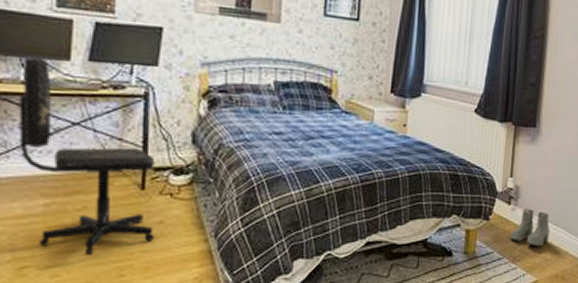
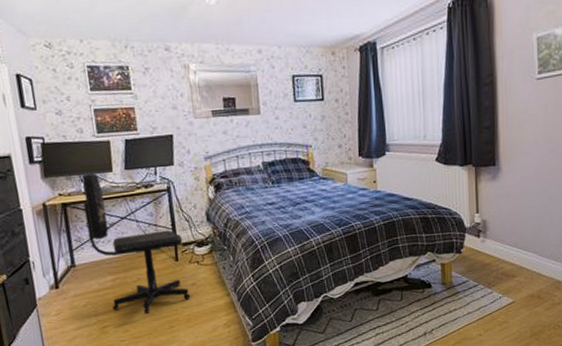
boots: present [510,209,550,247] -> none [483,239,521,272]

